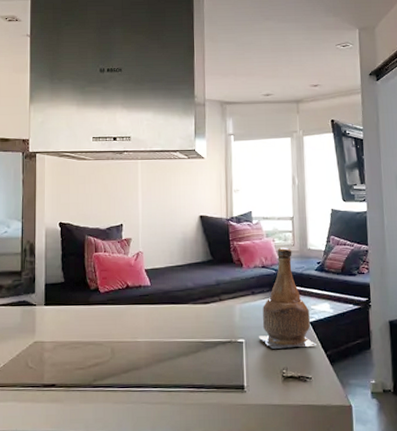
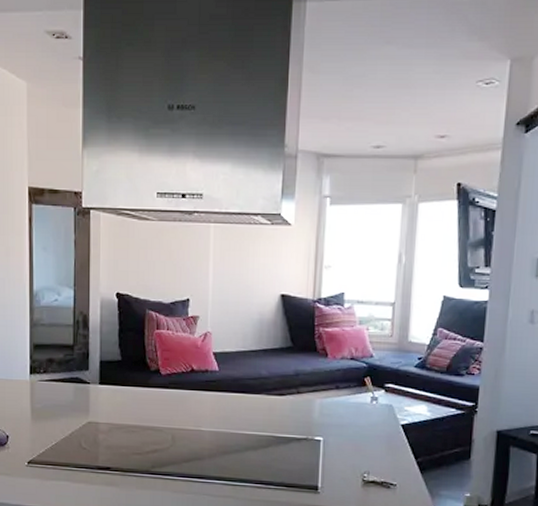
bottle: present [258,247,317,349] -> none [339,337,407,452]

